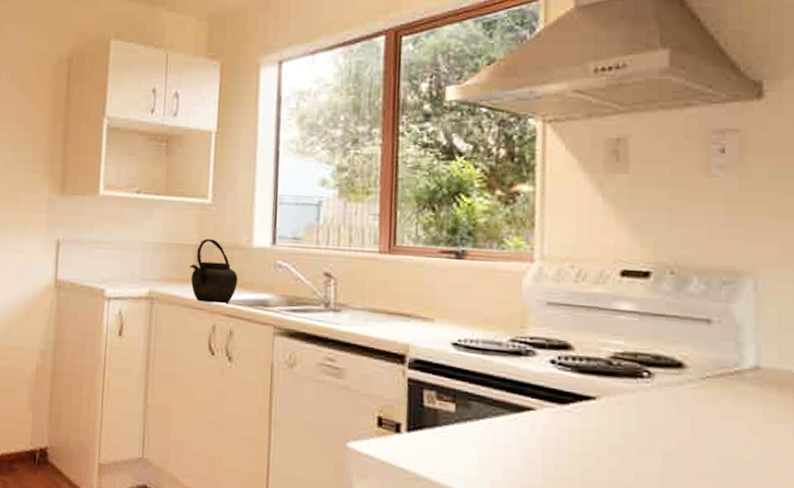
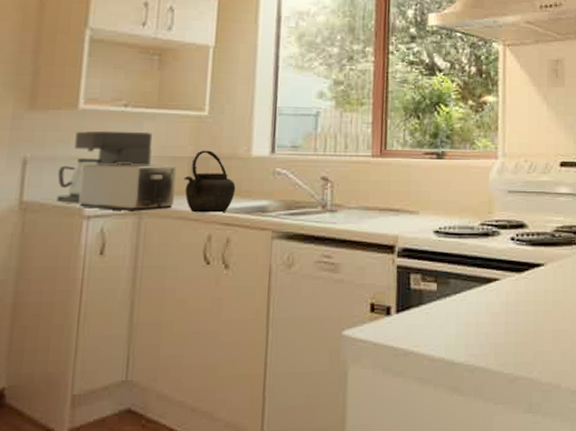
coffee maker: none [83,216,162,286] -> present [56,130,153,204]
toaster: none [101,247,183,298] -> present [78,163,176,213]

